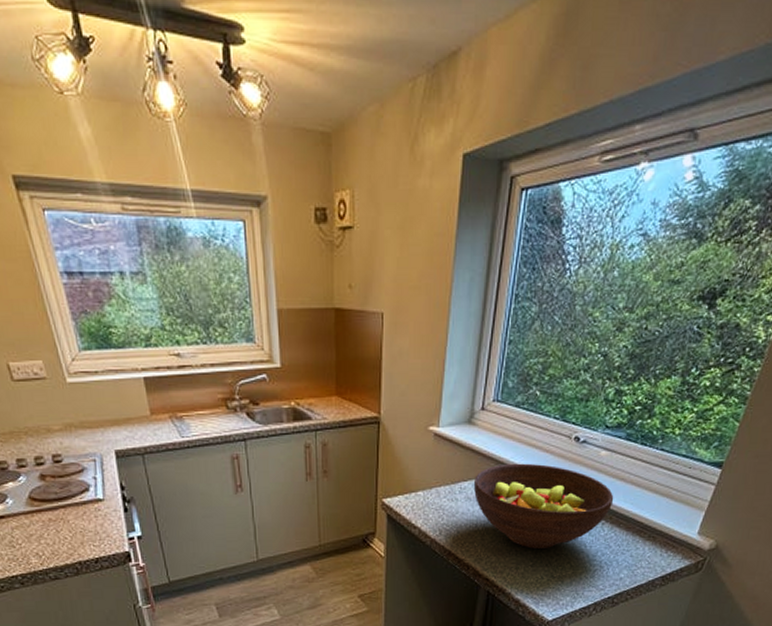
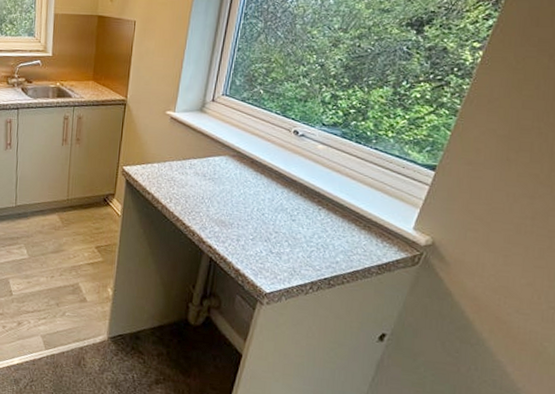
fruit bowl: present [473,463,614,549] -> none [202,147,330,226]

